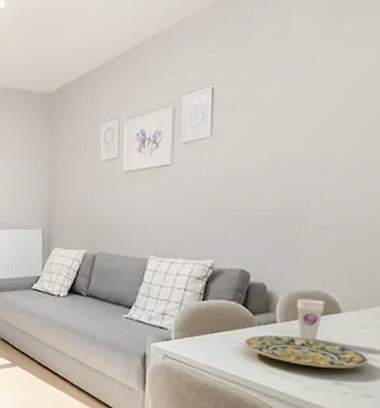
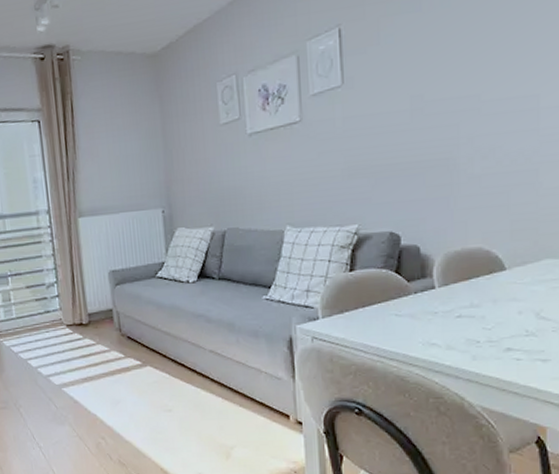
plate: present [243,335,369,369] -> none [400,301,541,334]
cup: present [297,299,325,340] -> none [456,257,487,304]

